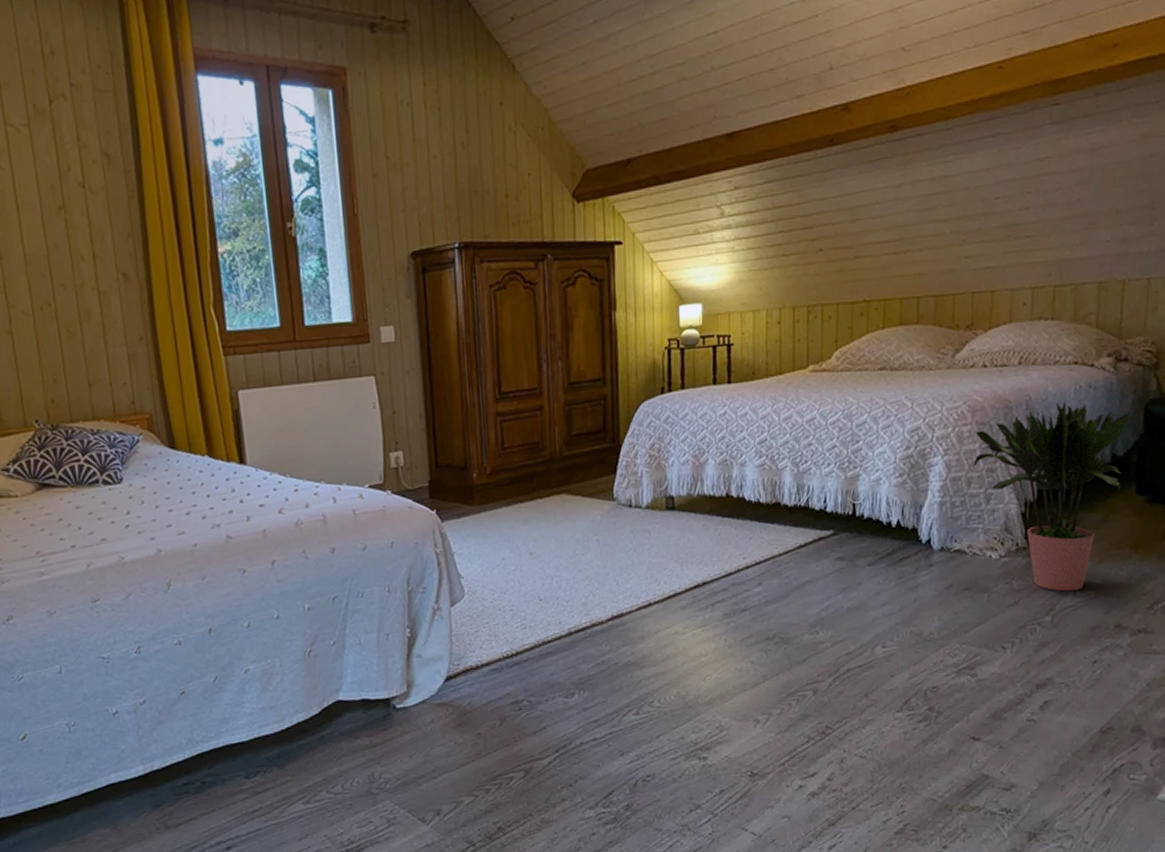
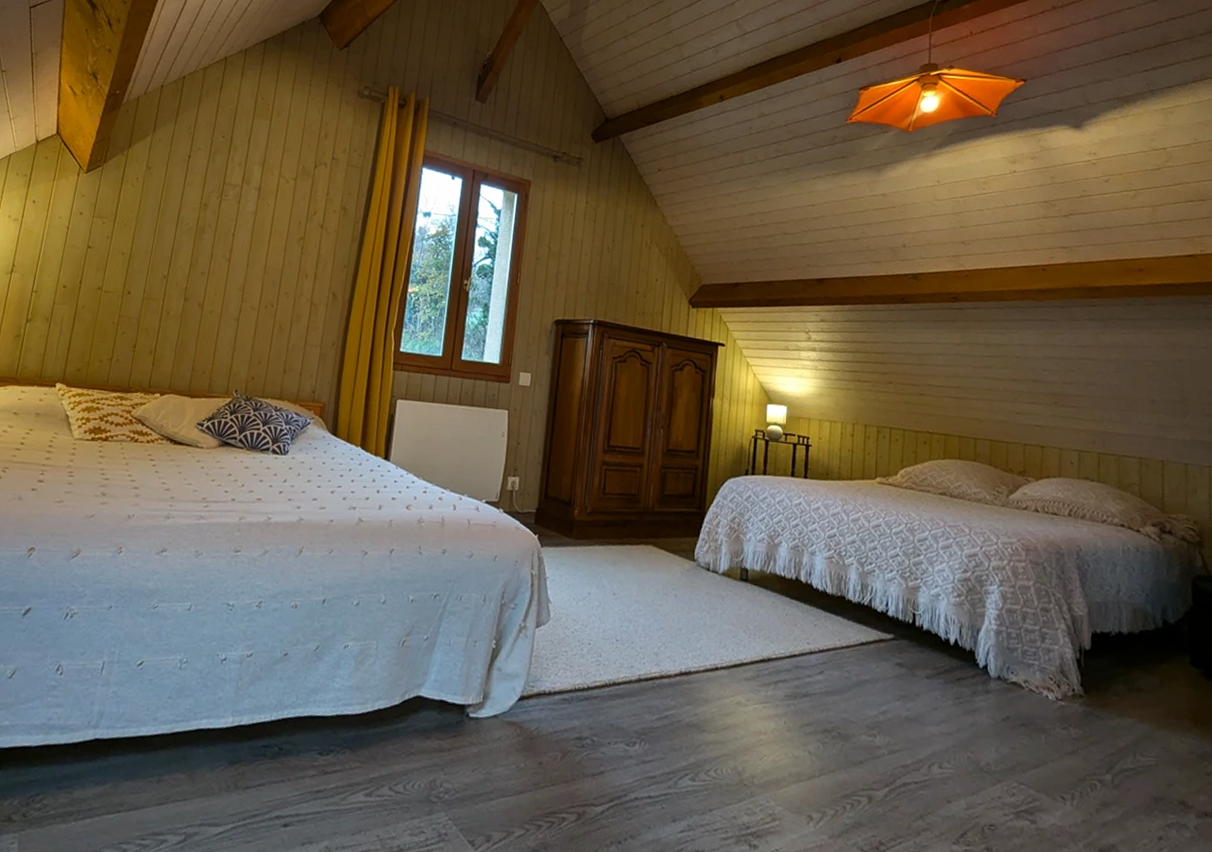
potted plant: present [973,401,1130,592] -> none [1028,558,1179,753]

